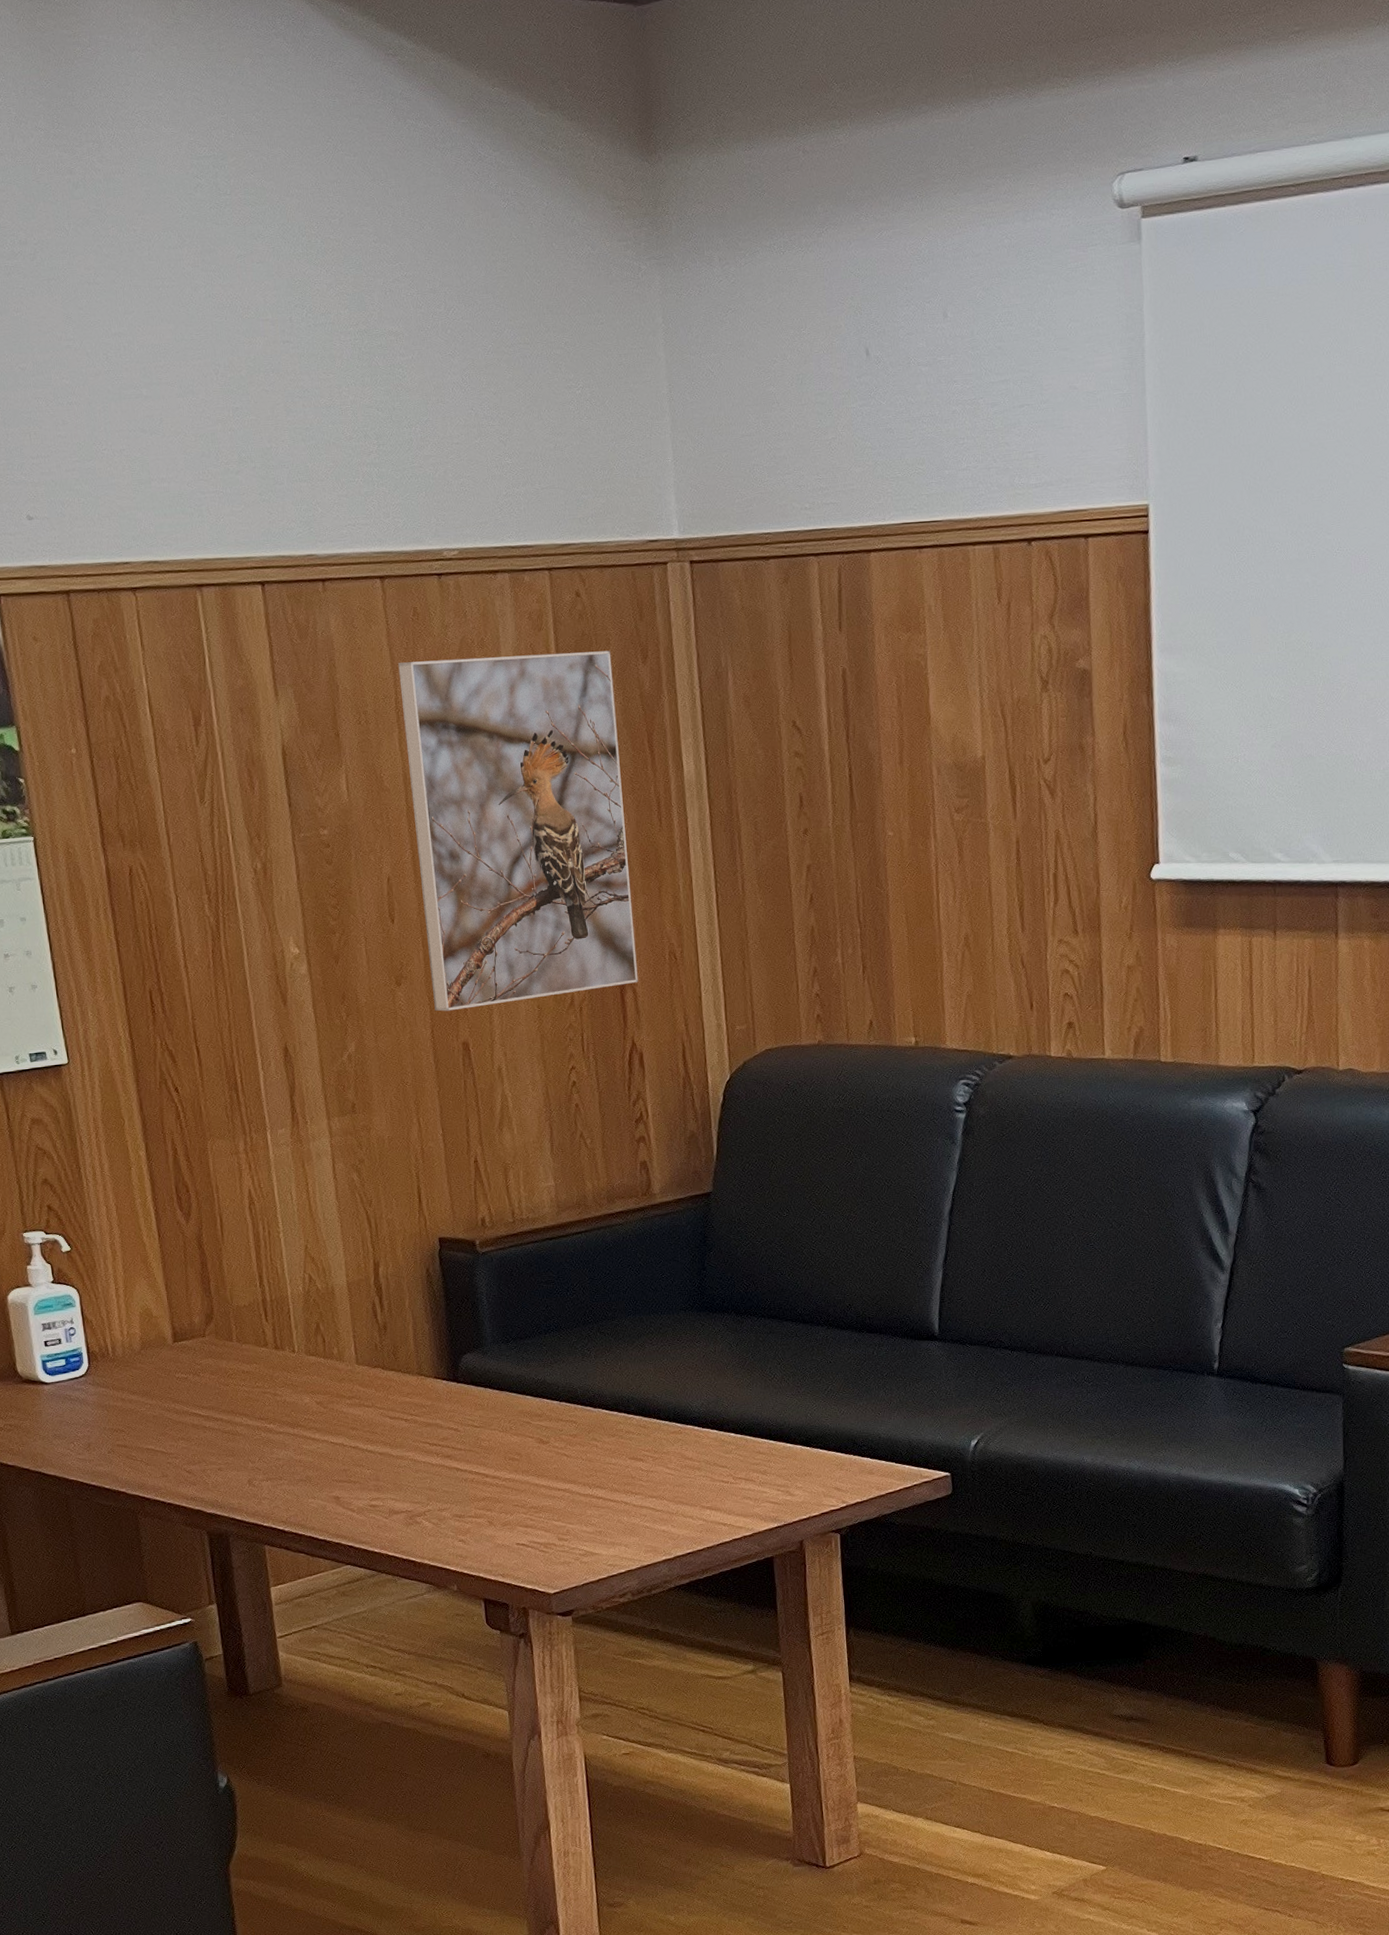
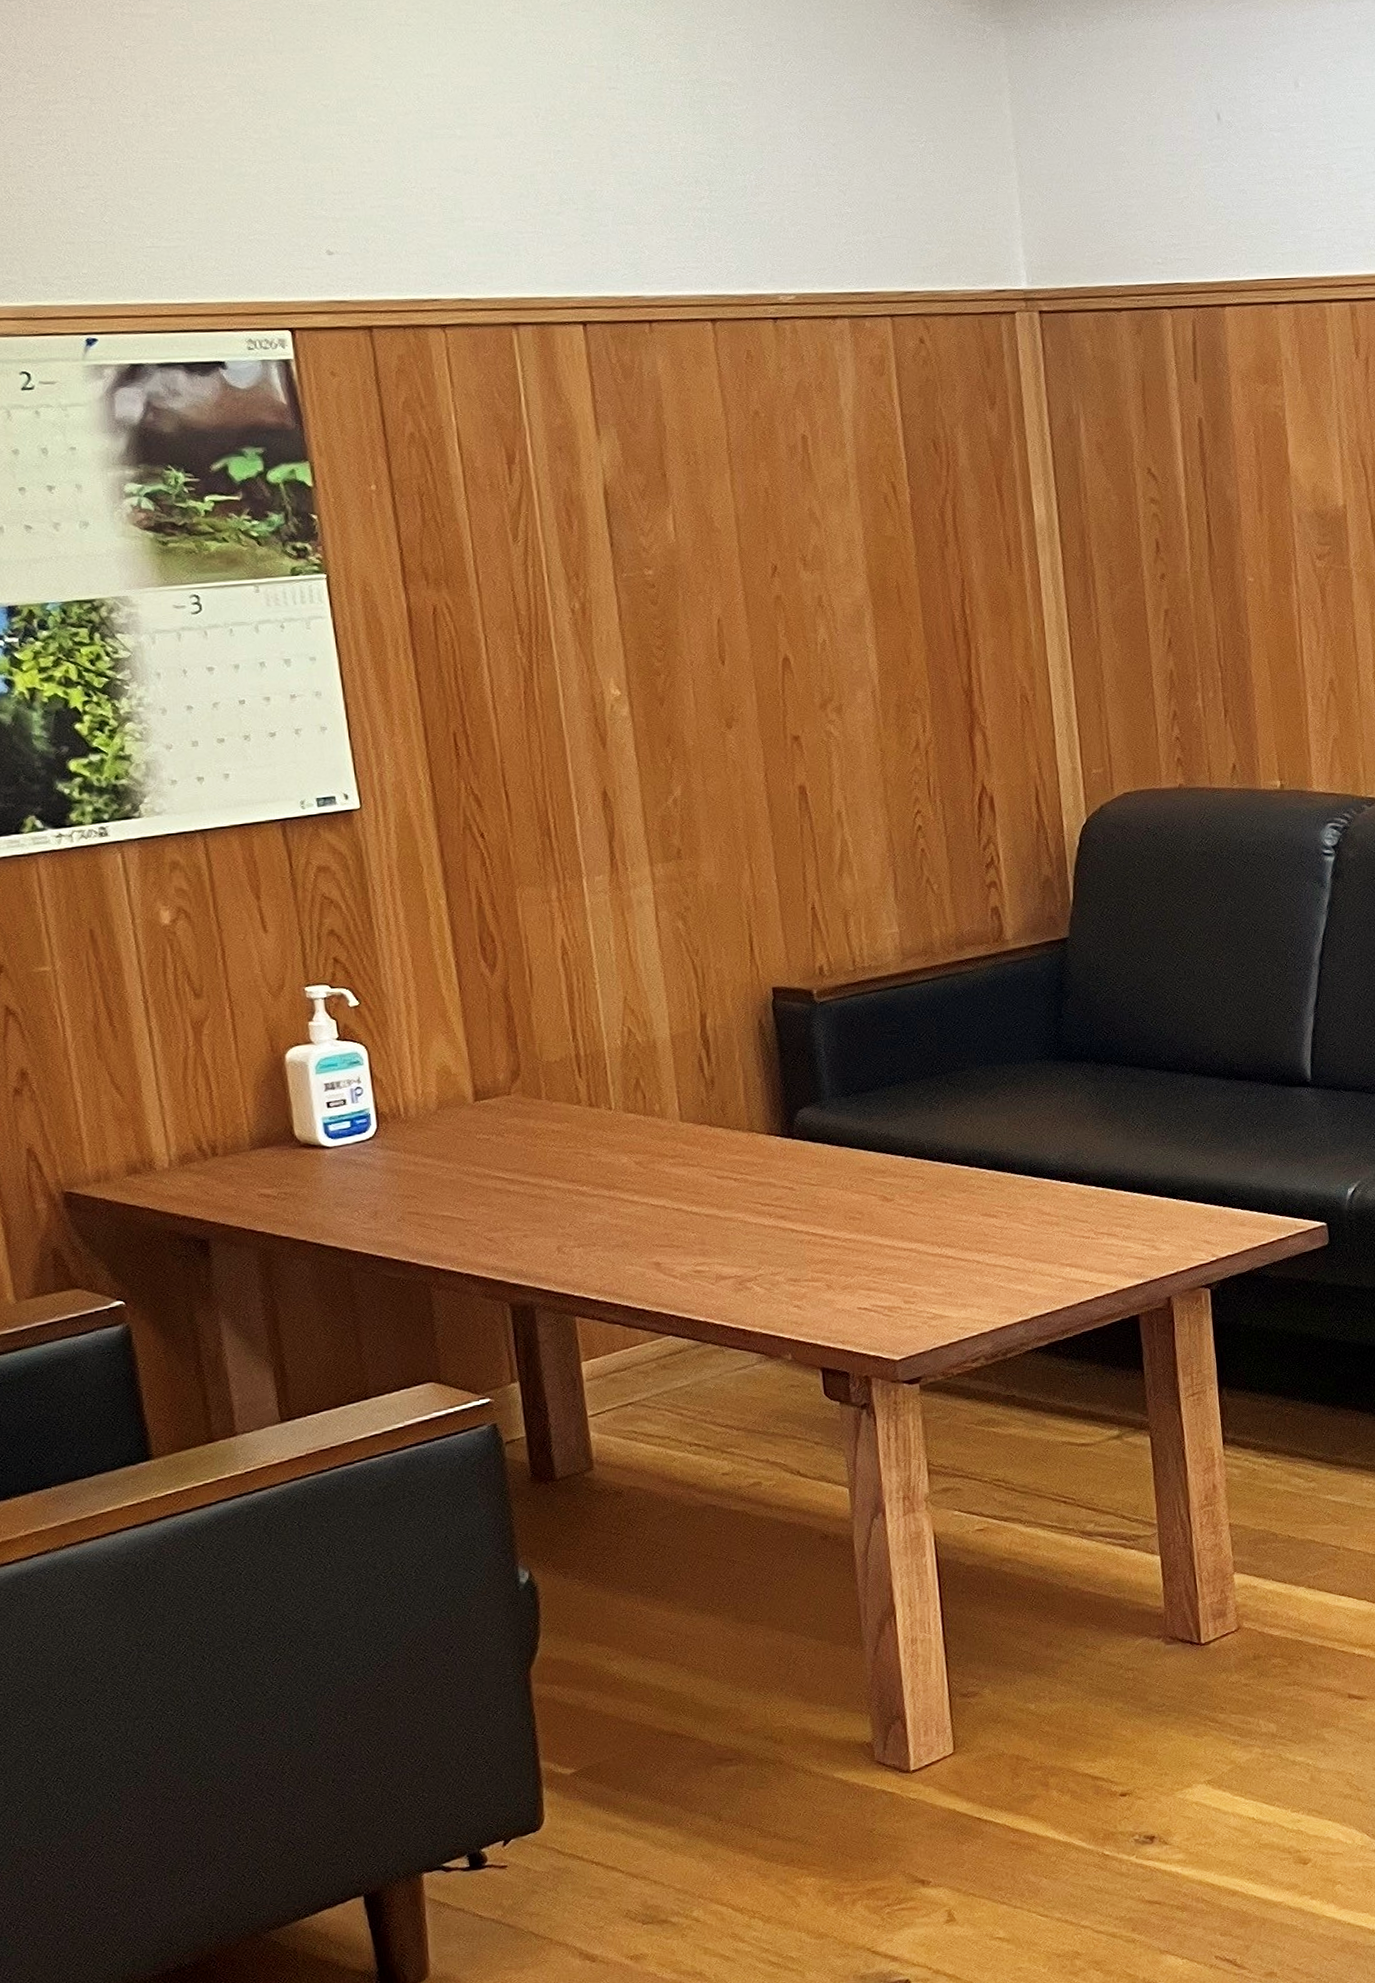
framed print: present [398,650,638,1012] -> none [730,396,988,755]

